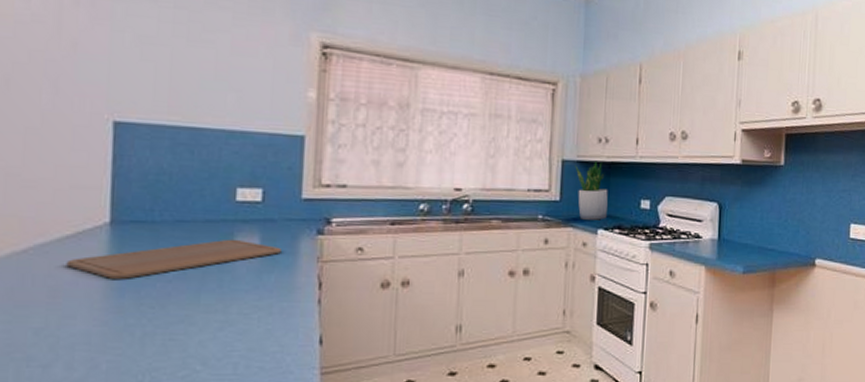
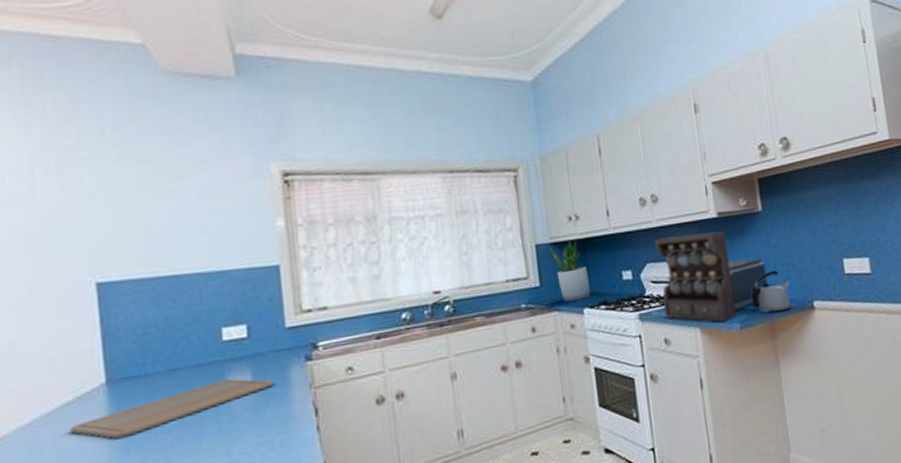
spice rack: none [674,174,745,265] -> present [655,231,737,323]
toaster: none [741,207,778,257] -> present [727,258,768,312]
kettle: none [758,224,798,263] -> present [751,271,791,314]

